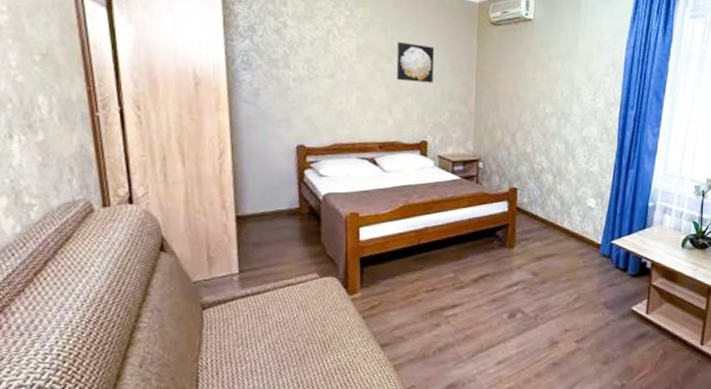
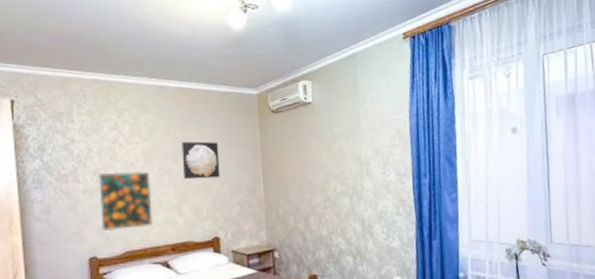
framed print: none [309,63,364,123] -> present [98,171,153,231]

